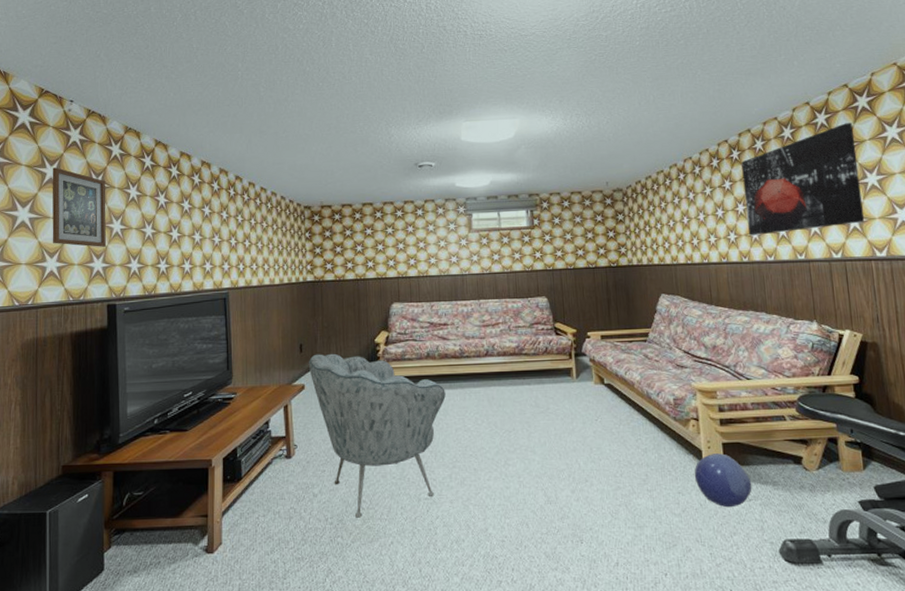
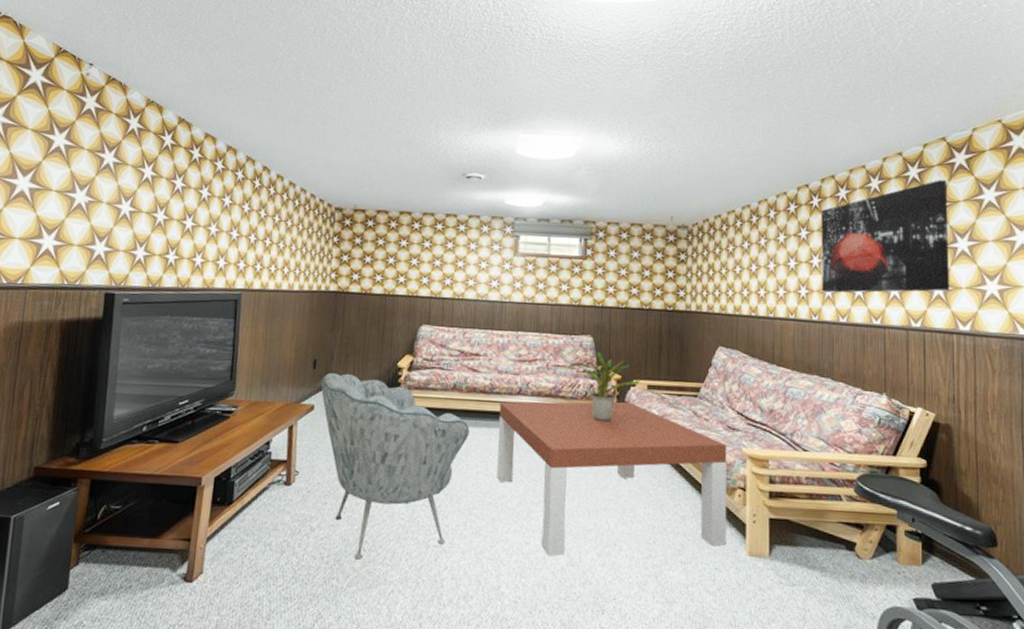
picture frame: present [52,167,107,247] -> none [52,135,119,229]
coffee table: none [470,352,686,497] -> present [497,401,727,557]
potted plant: none [535,310,594,373] -> present [576,352,640,422]
ball: present [694,453,752,508] -> none [735,529,798,591]

